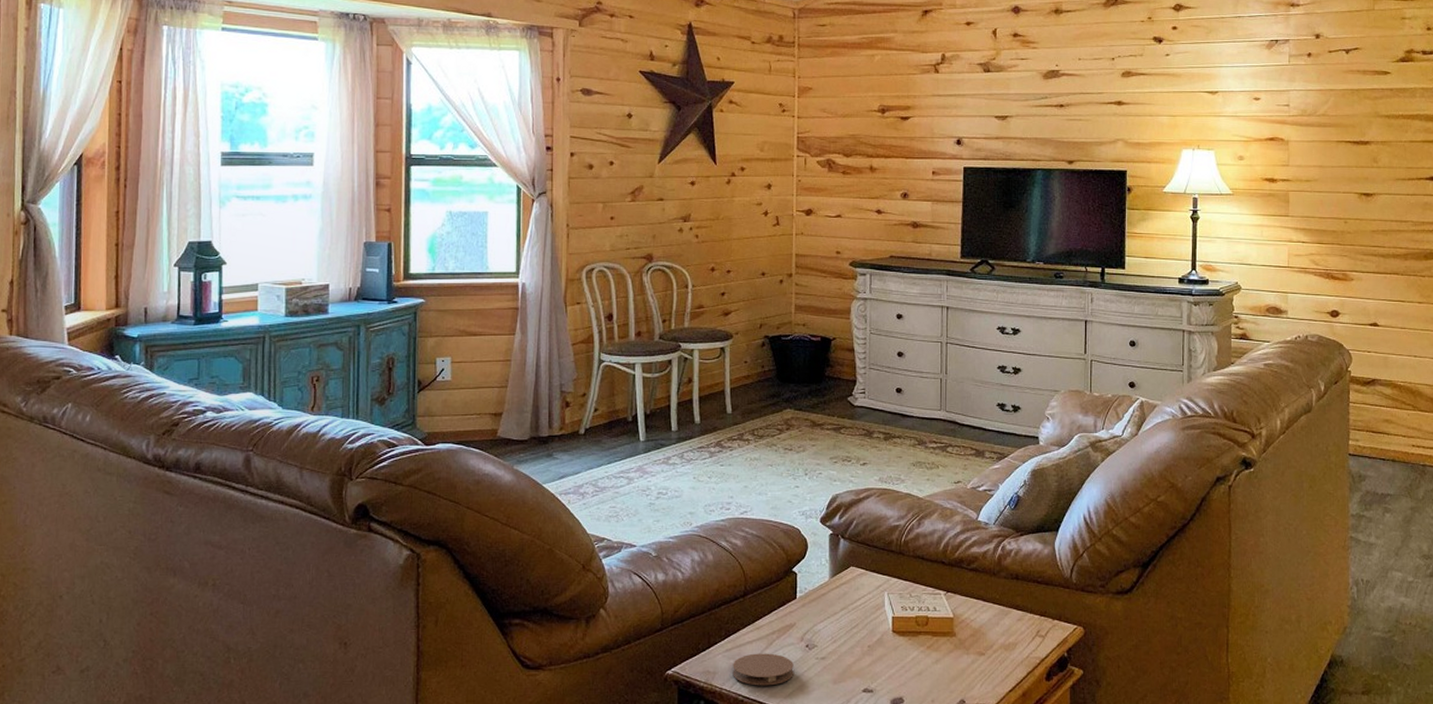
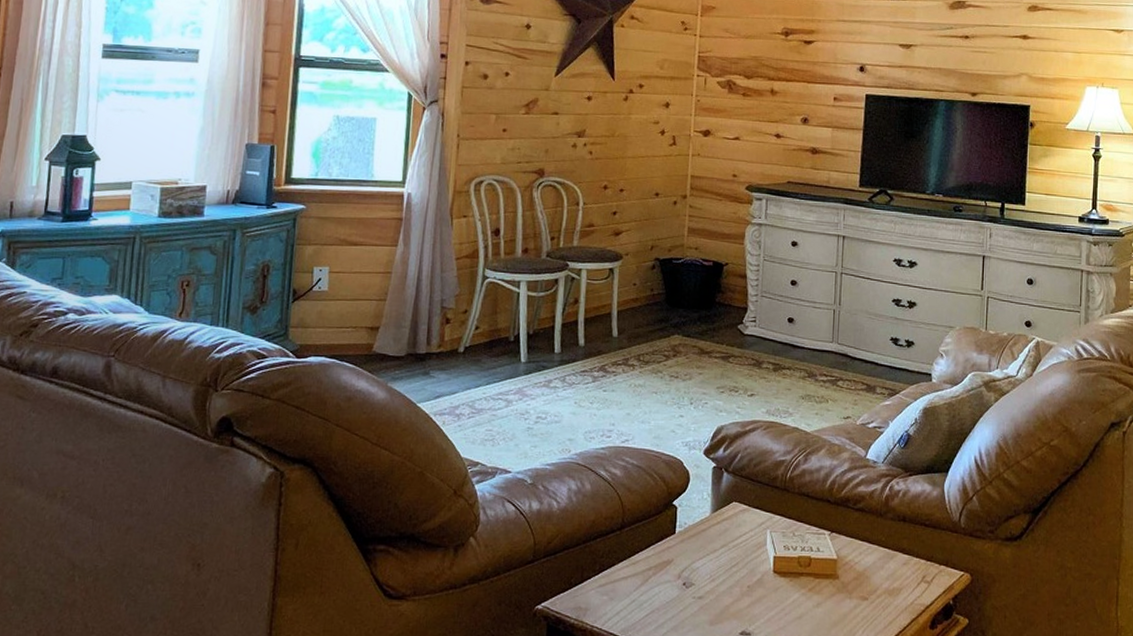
coaster: present [733,653,794,686] -> none [605,590,669,625]

